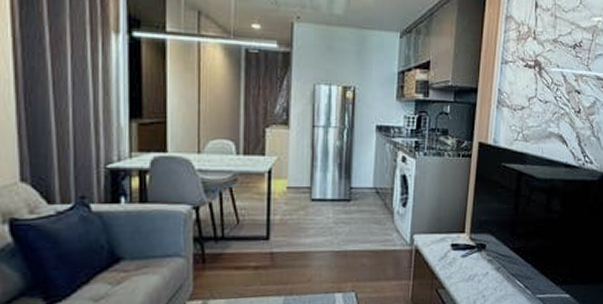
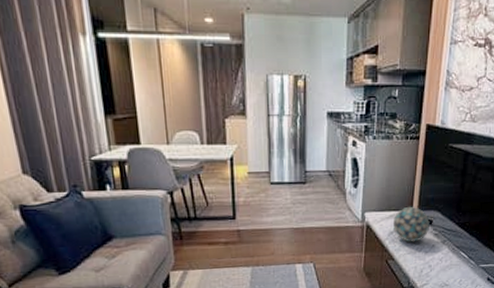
decorative ball: none [443,228,483,269] -> present [392,206,430,242]

